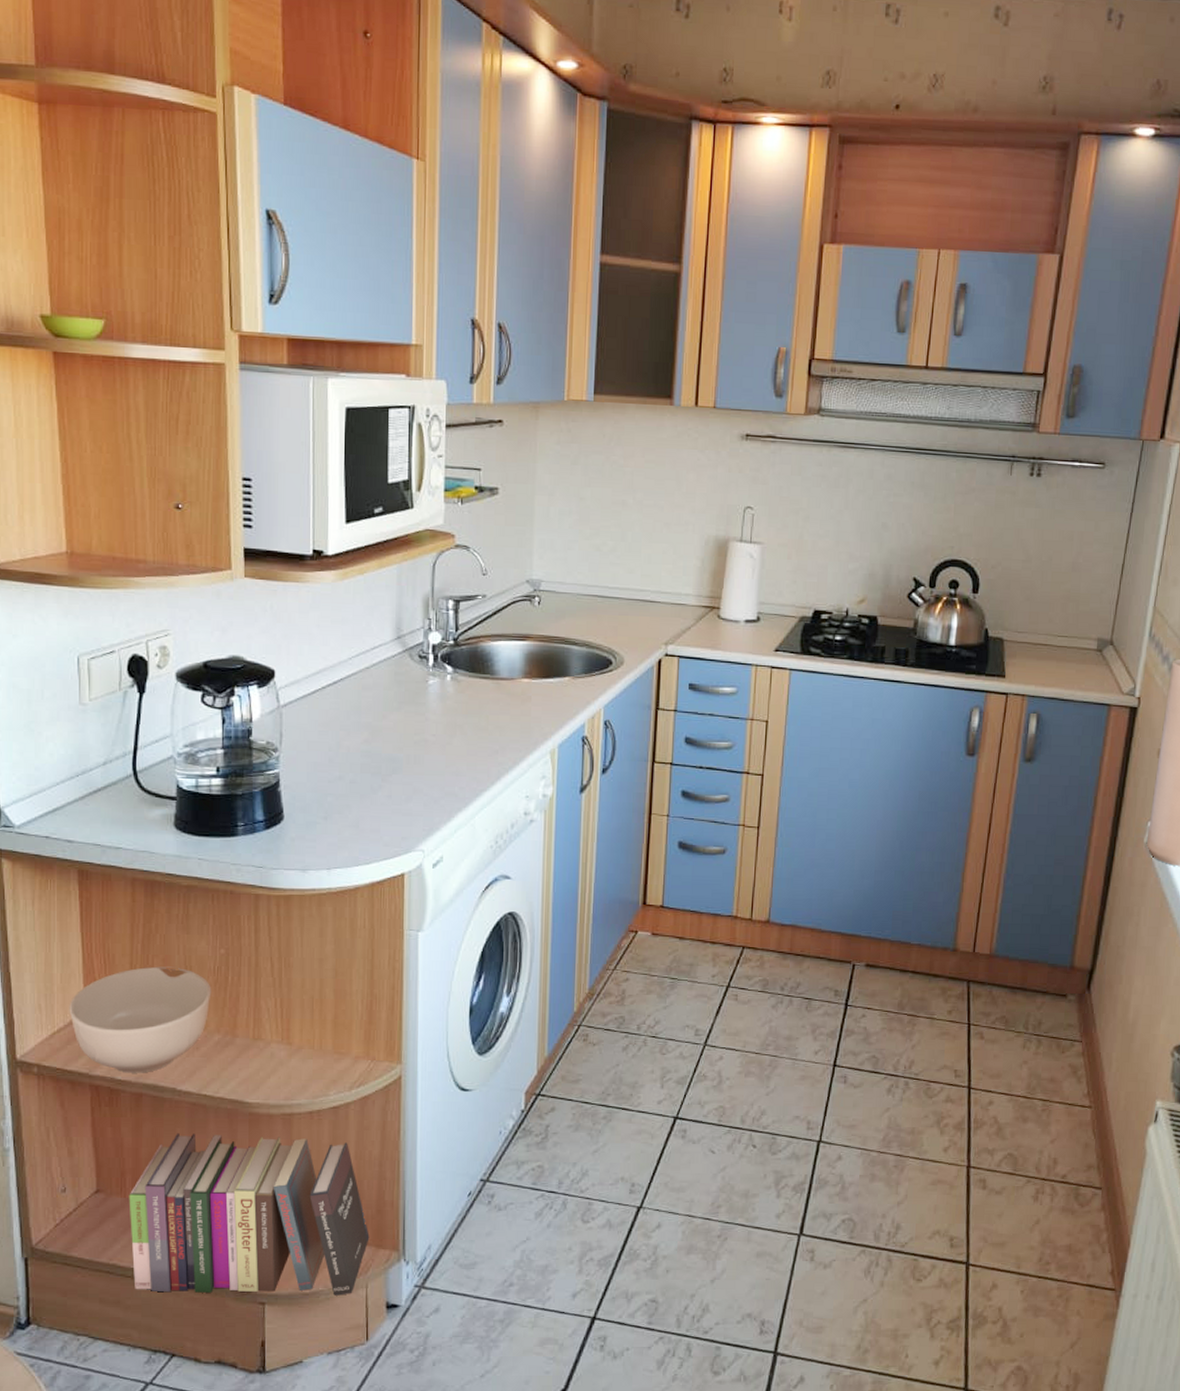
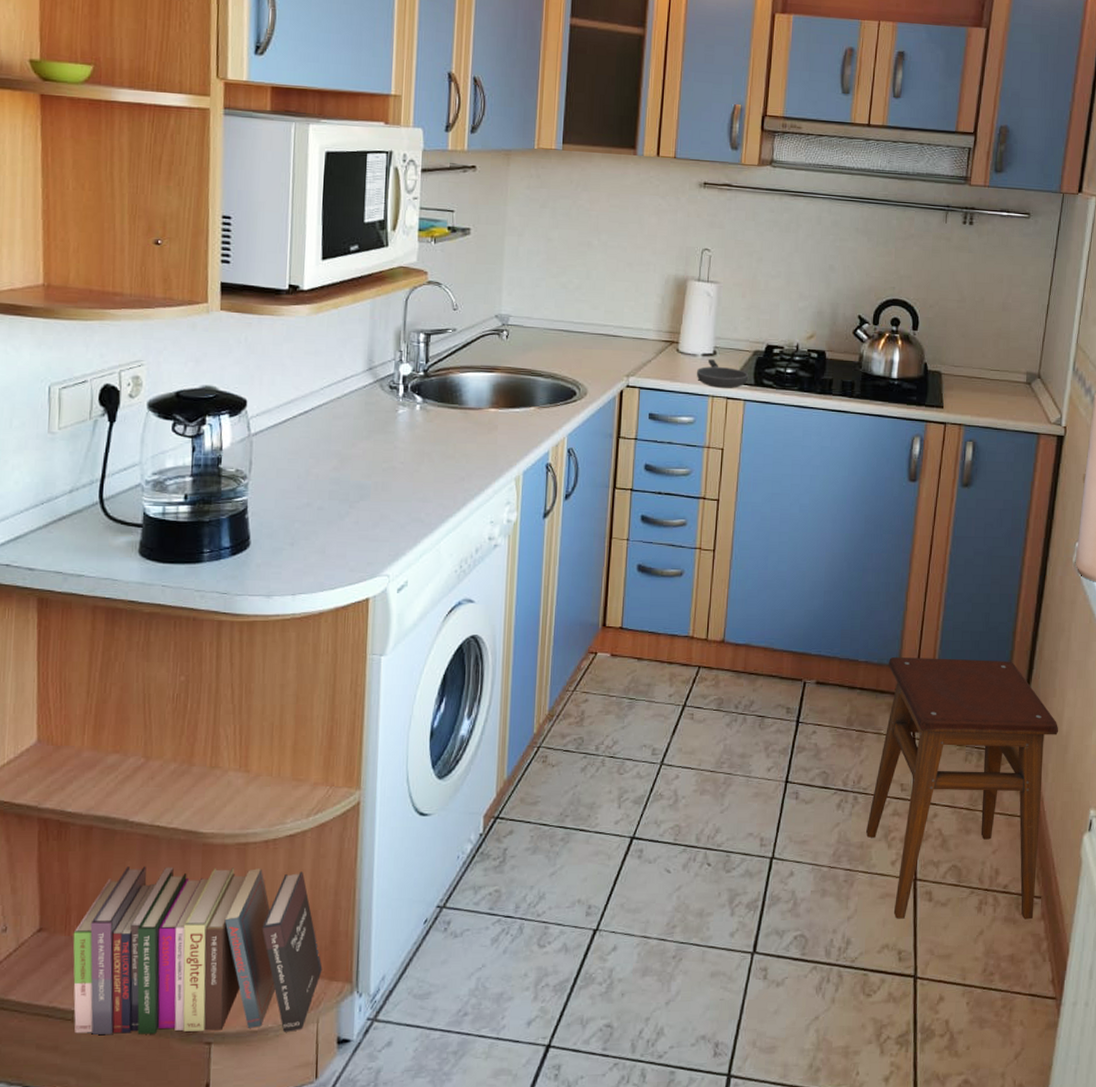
bowl: present [69,966,212,1073] -> none [20,695,170,805]
frying pan: none [738,626,795,658] -> present [696,359,749,389]
stool: none [918,940,1125,1210] -> present [866,657,1059,920]

